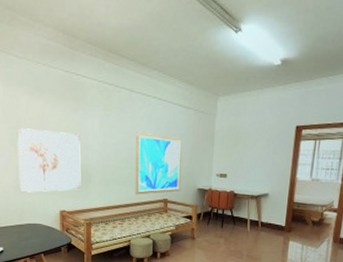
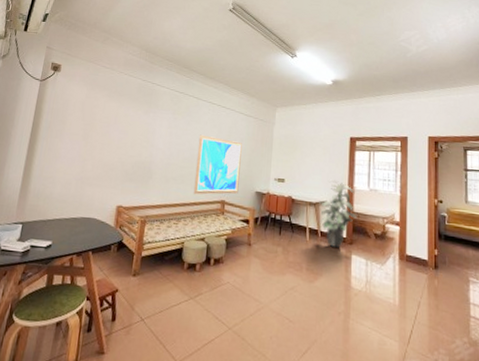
wall art: present [17,128,81,193] -> none [82,125,148,186]
indoor plant: none [261,172,297,235] -> present [319,179,357,248]

